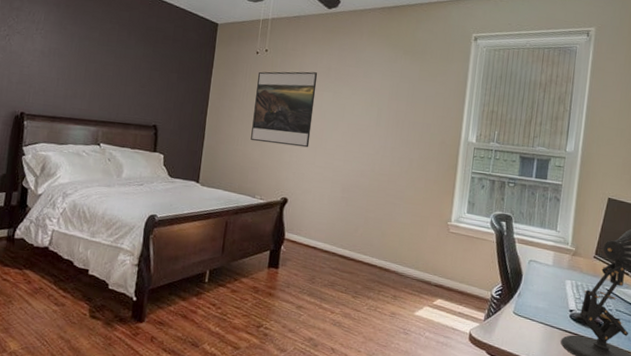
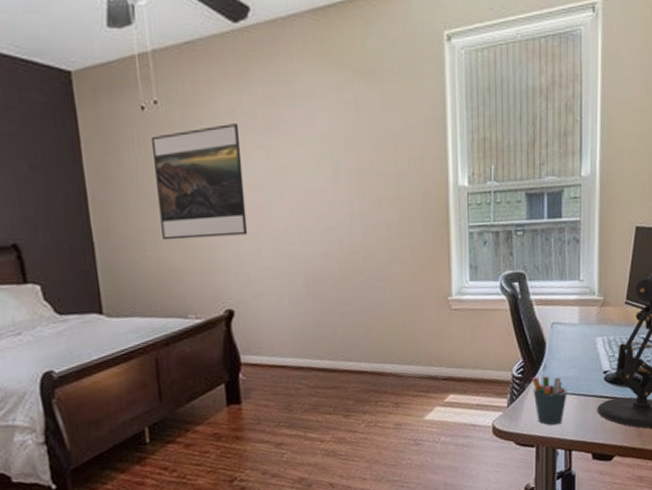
pen holder: none [507,301,537,346] -> present [531,376,567,426]

